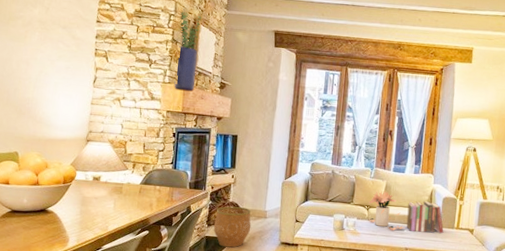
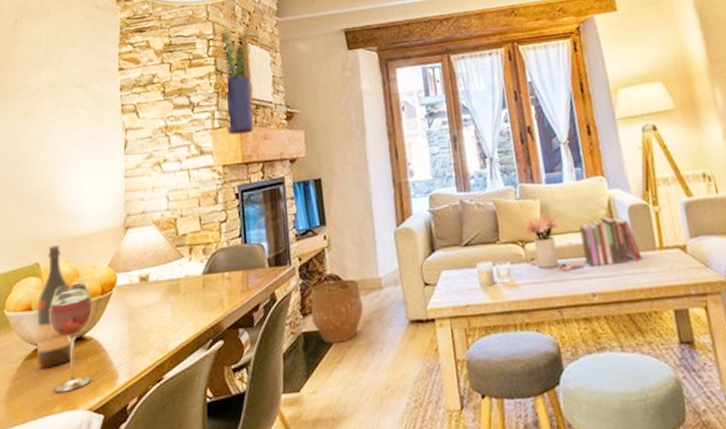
wine bottle: none [10,141,40,227] -> present [36,244,75,369]
wineglass: none [20,172,56,245] -> present [50,282,93,393]

